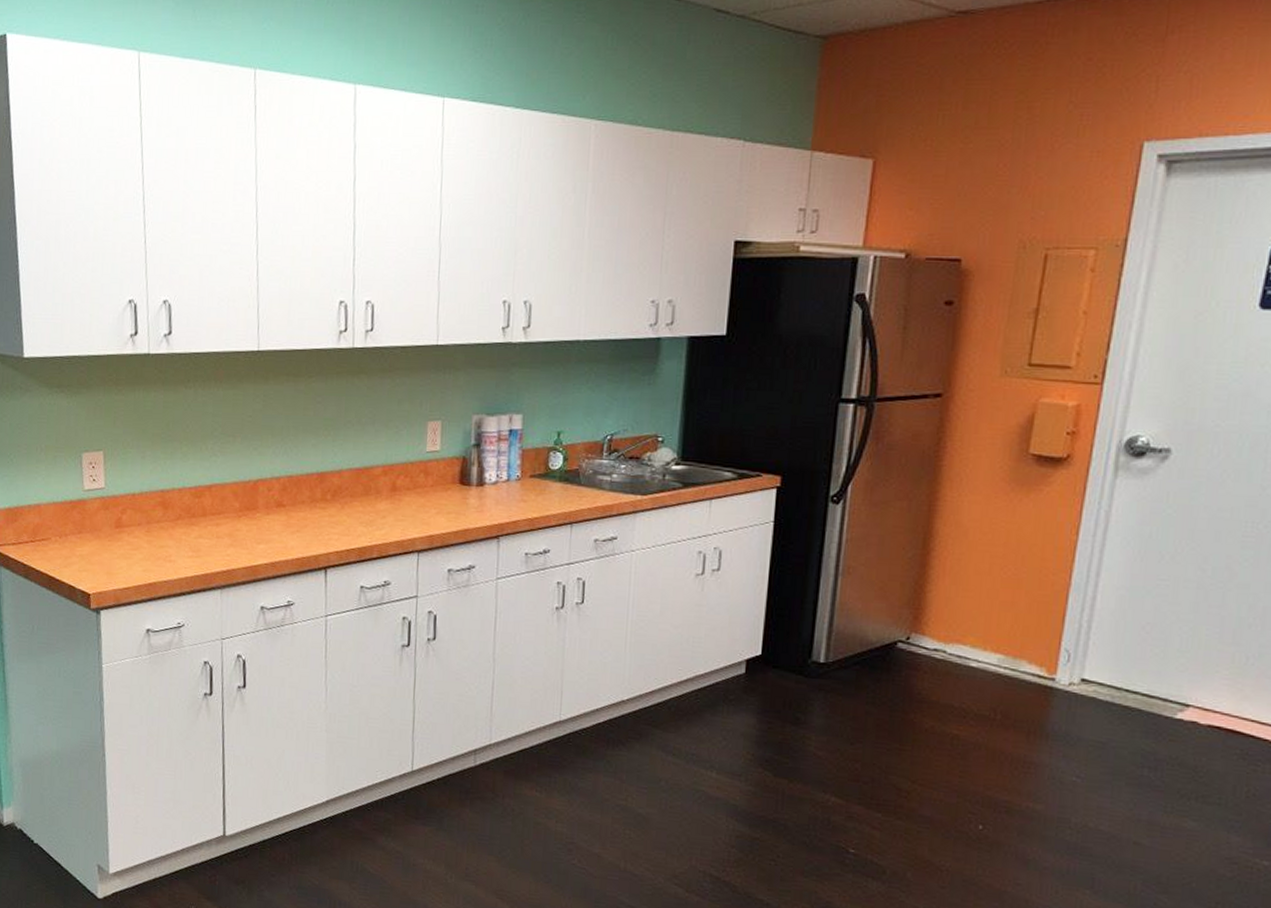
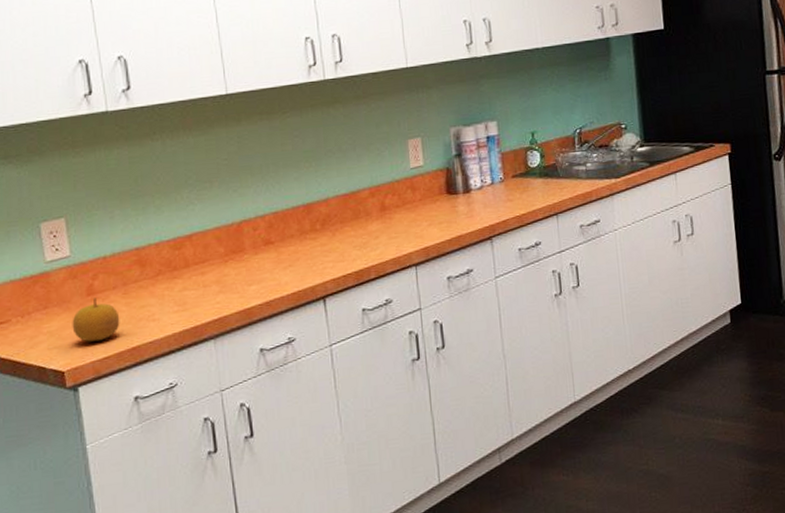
fruit: none [100,531,141,572] -> present [72,298,120,342]

